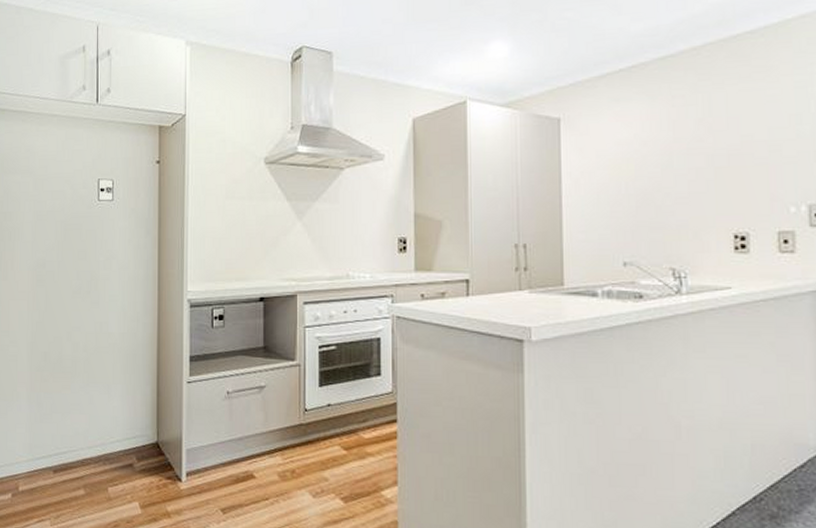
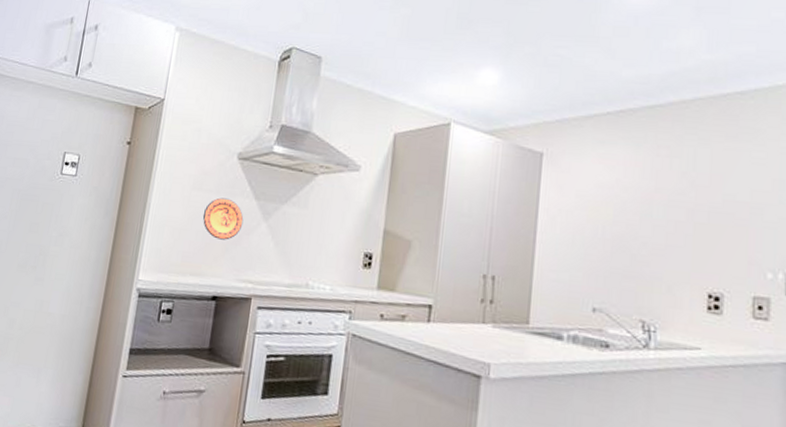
decorative plate: none [239,203,279,243] -> present [202,197,244,240]

